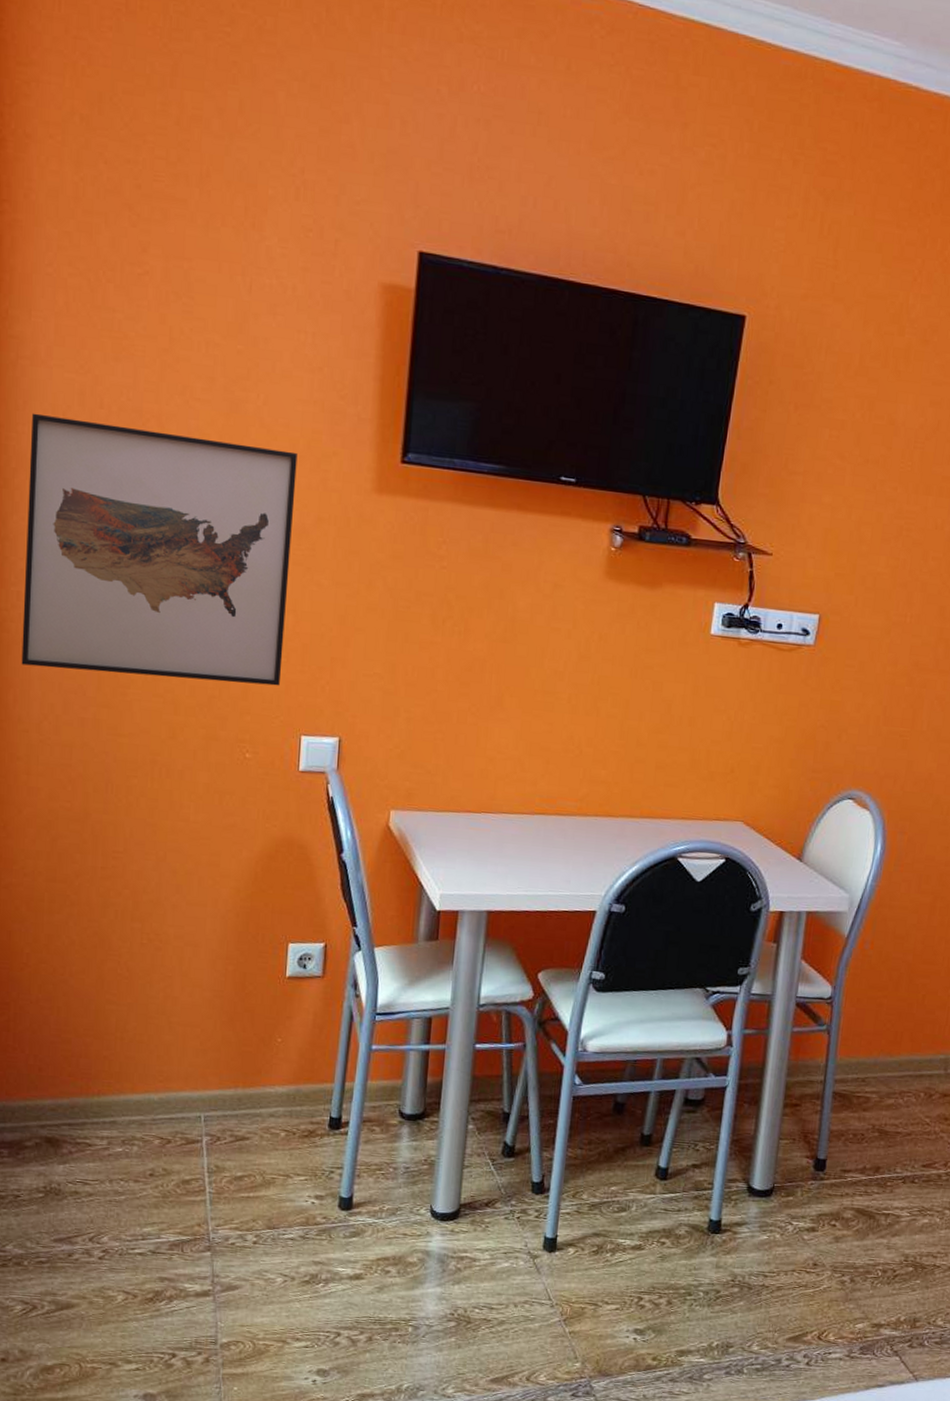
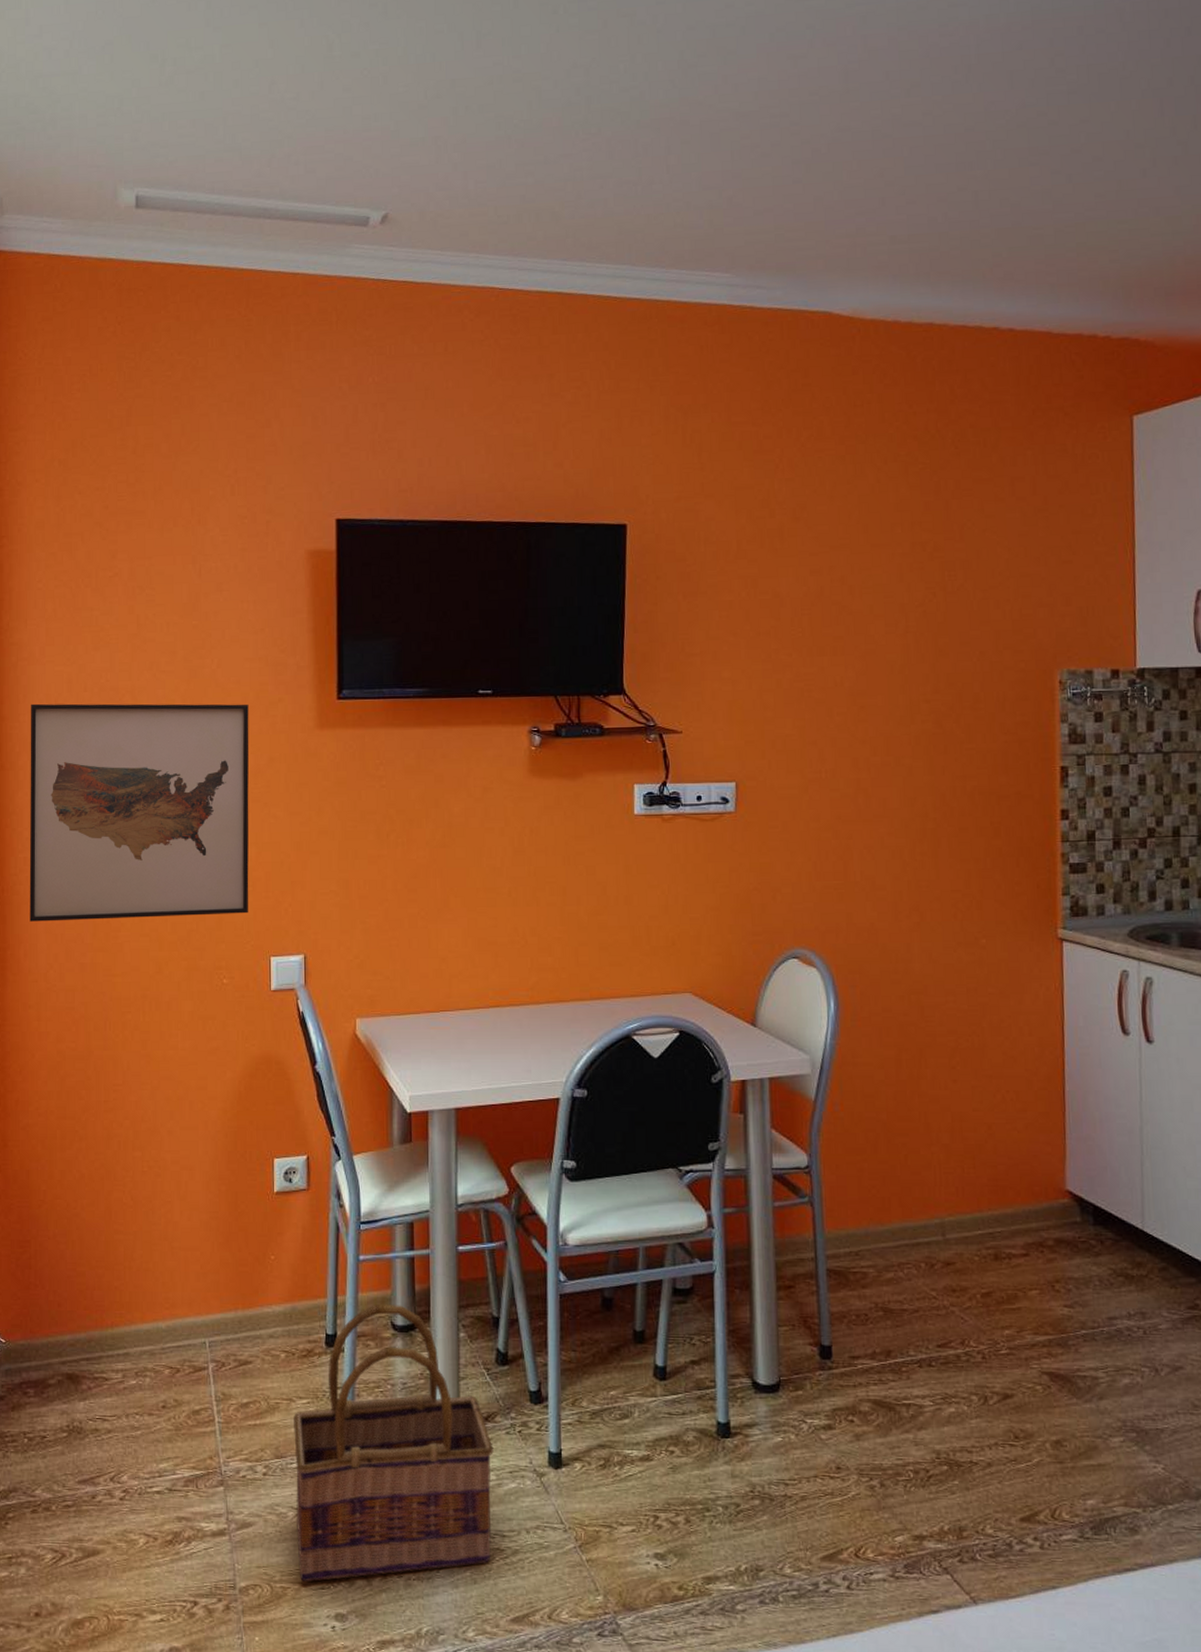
basket: none [284,1092,491,1341] -> present [294,1303,494,1582]

